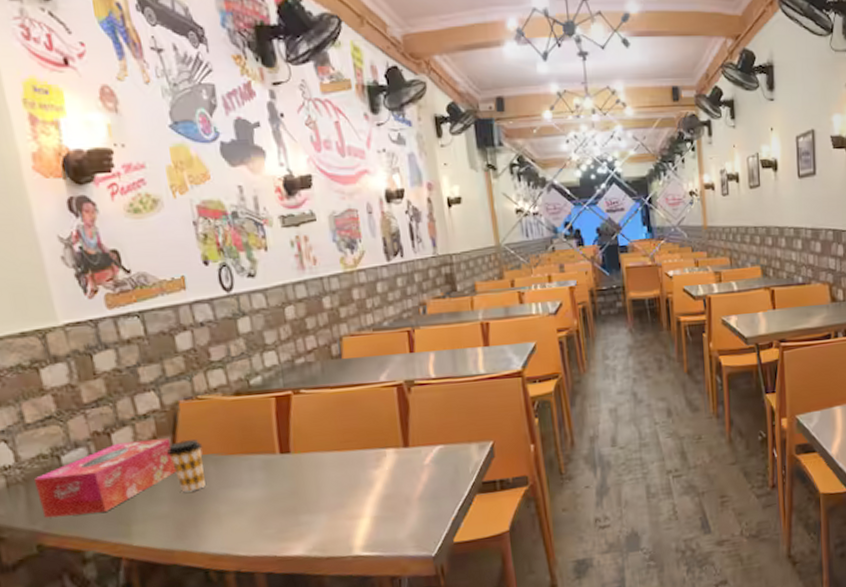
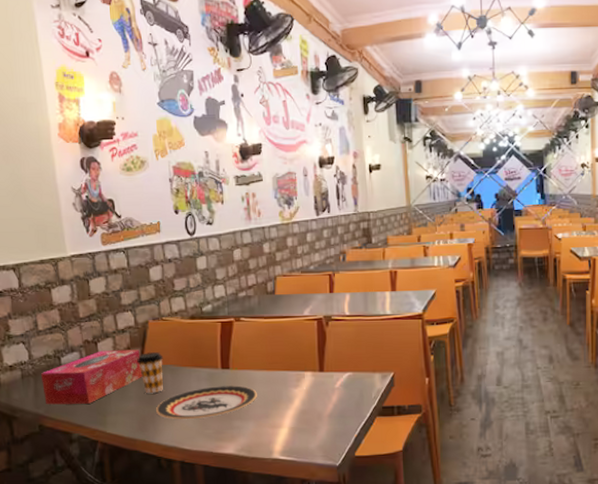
plate: none [196,472,329,521] -> present [155,385,257,420]

